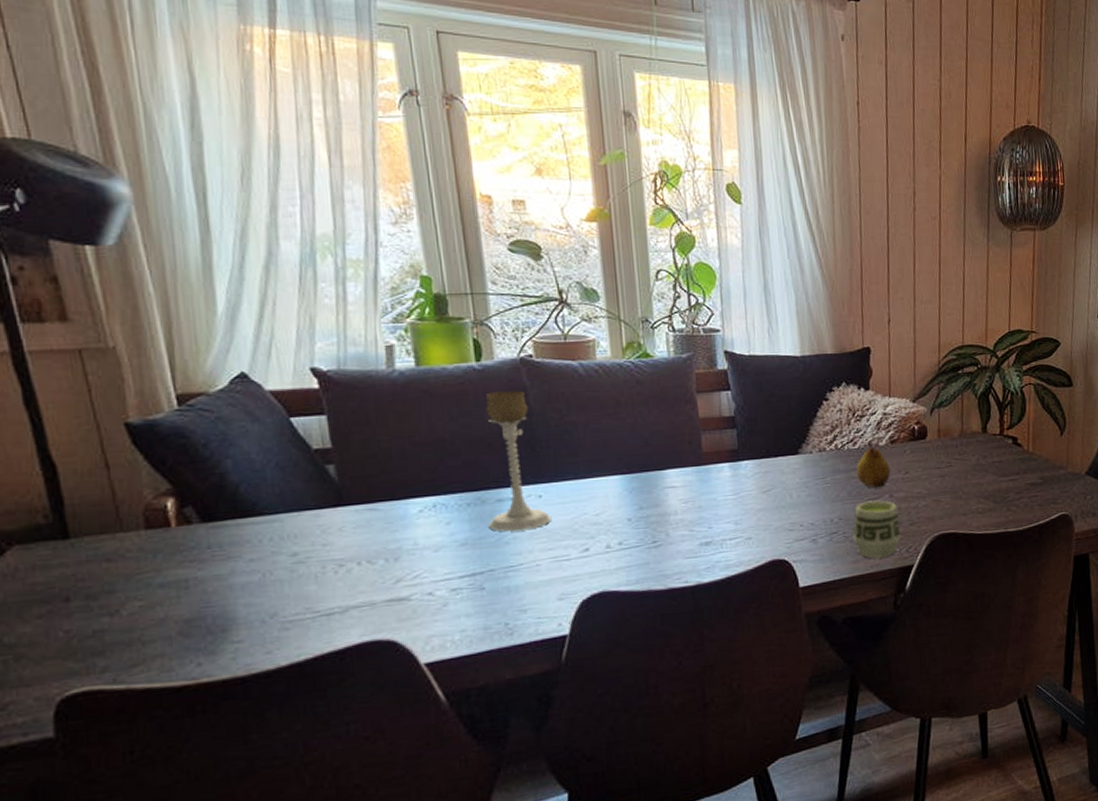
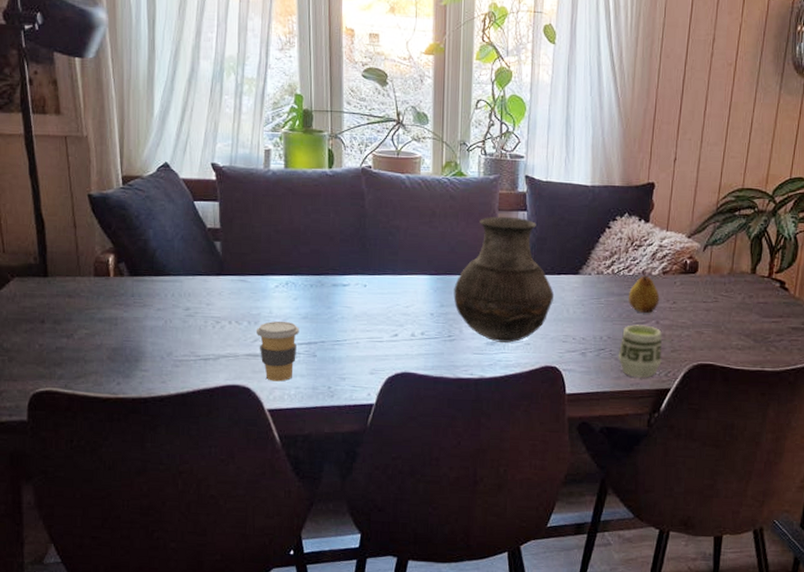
coffee cup: none [397,551,458,628] -> present [255,321,299,382]
candle holder: present [486,390,552,532] -> none [324,194,372,313]
vase: none [653,398,774,541] -> present [453,216,555,343]

